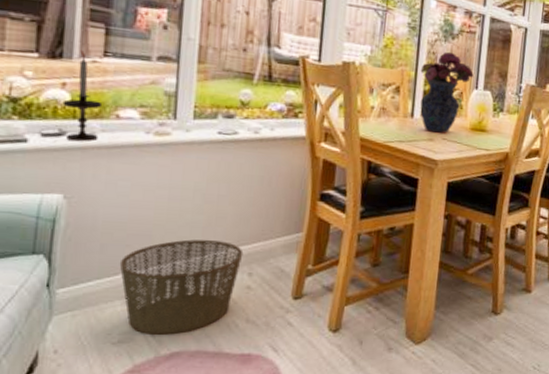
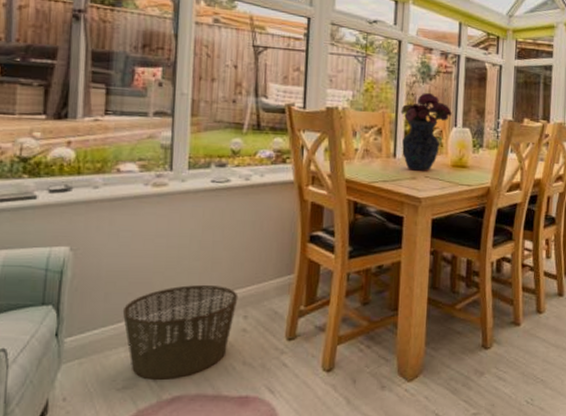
candlestick: present [62,50,103,142] -> none [68,110,105,196]

